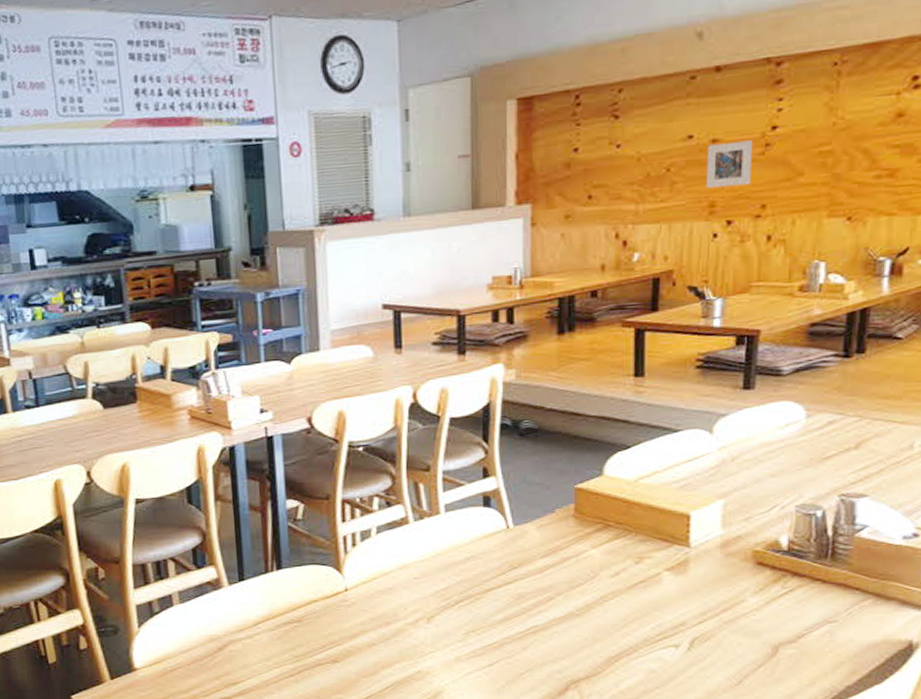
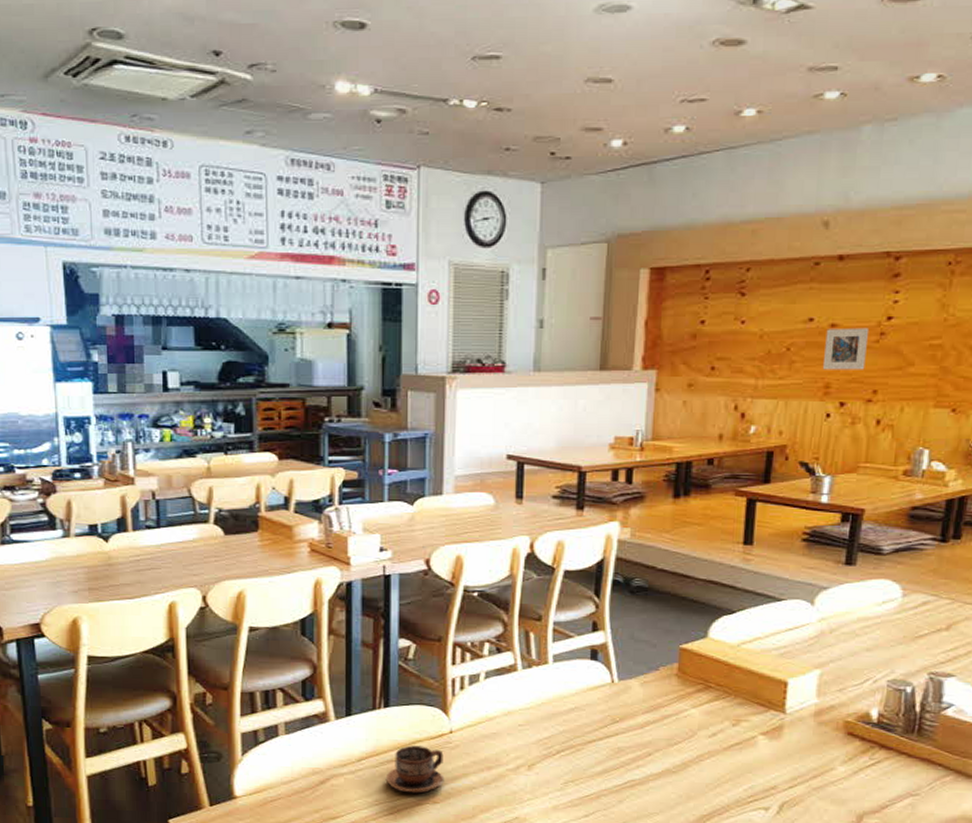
cup: none [283,606,343,654] -> present [385,745,444,794]

